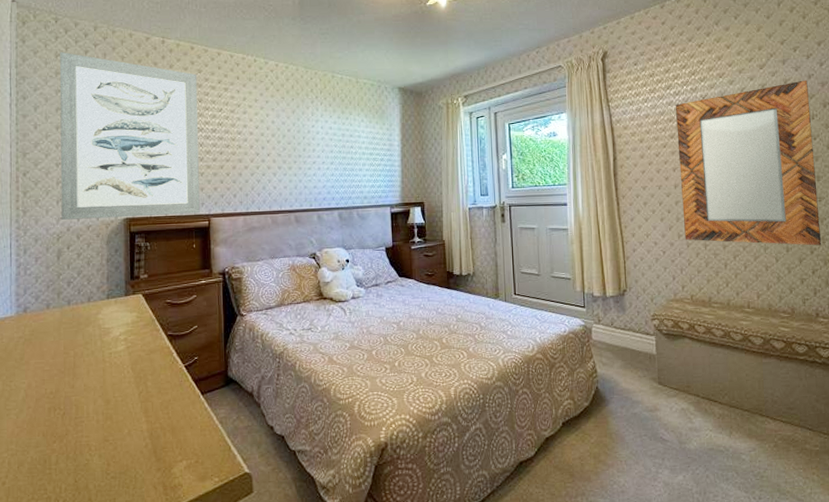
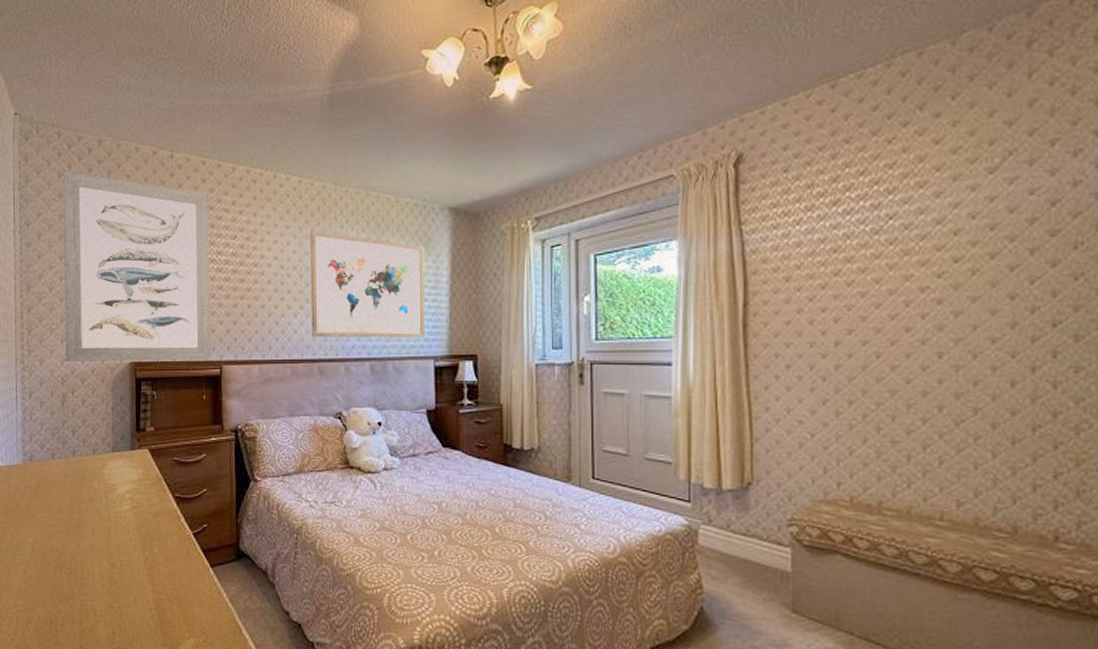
wall art: none [286,104,382,192] -> present [310,230,425,338]
home mirror: present [676,80,822,246] -> none [844,189,1074,438]

